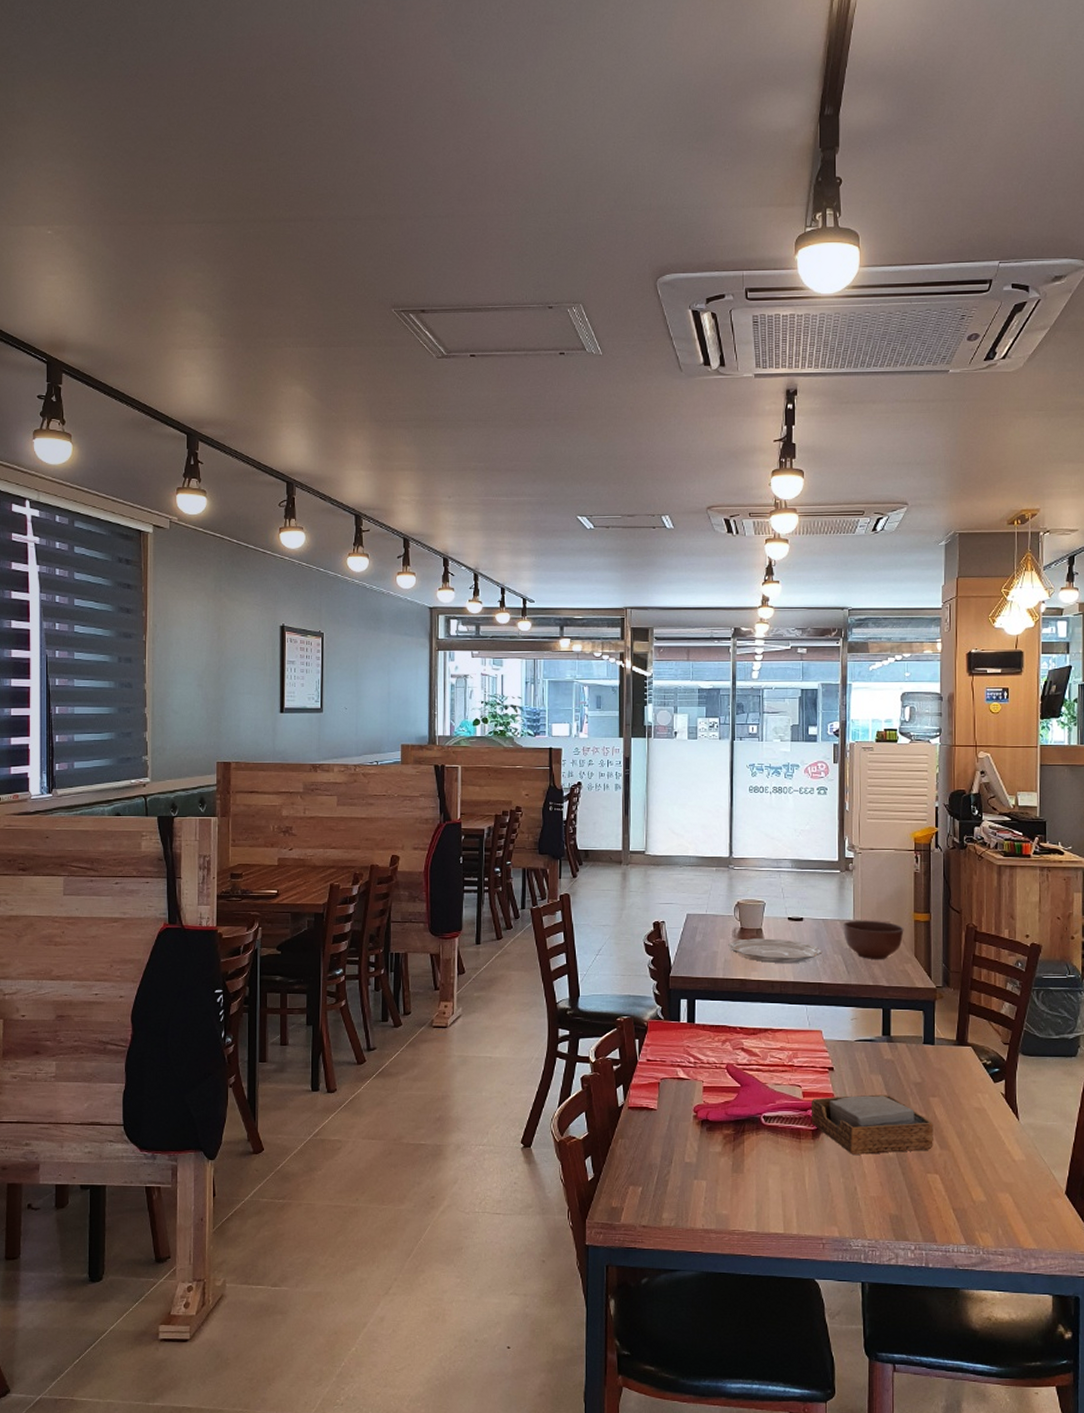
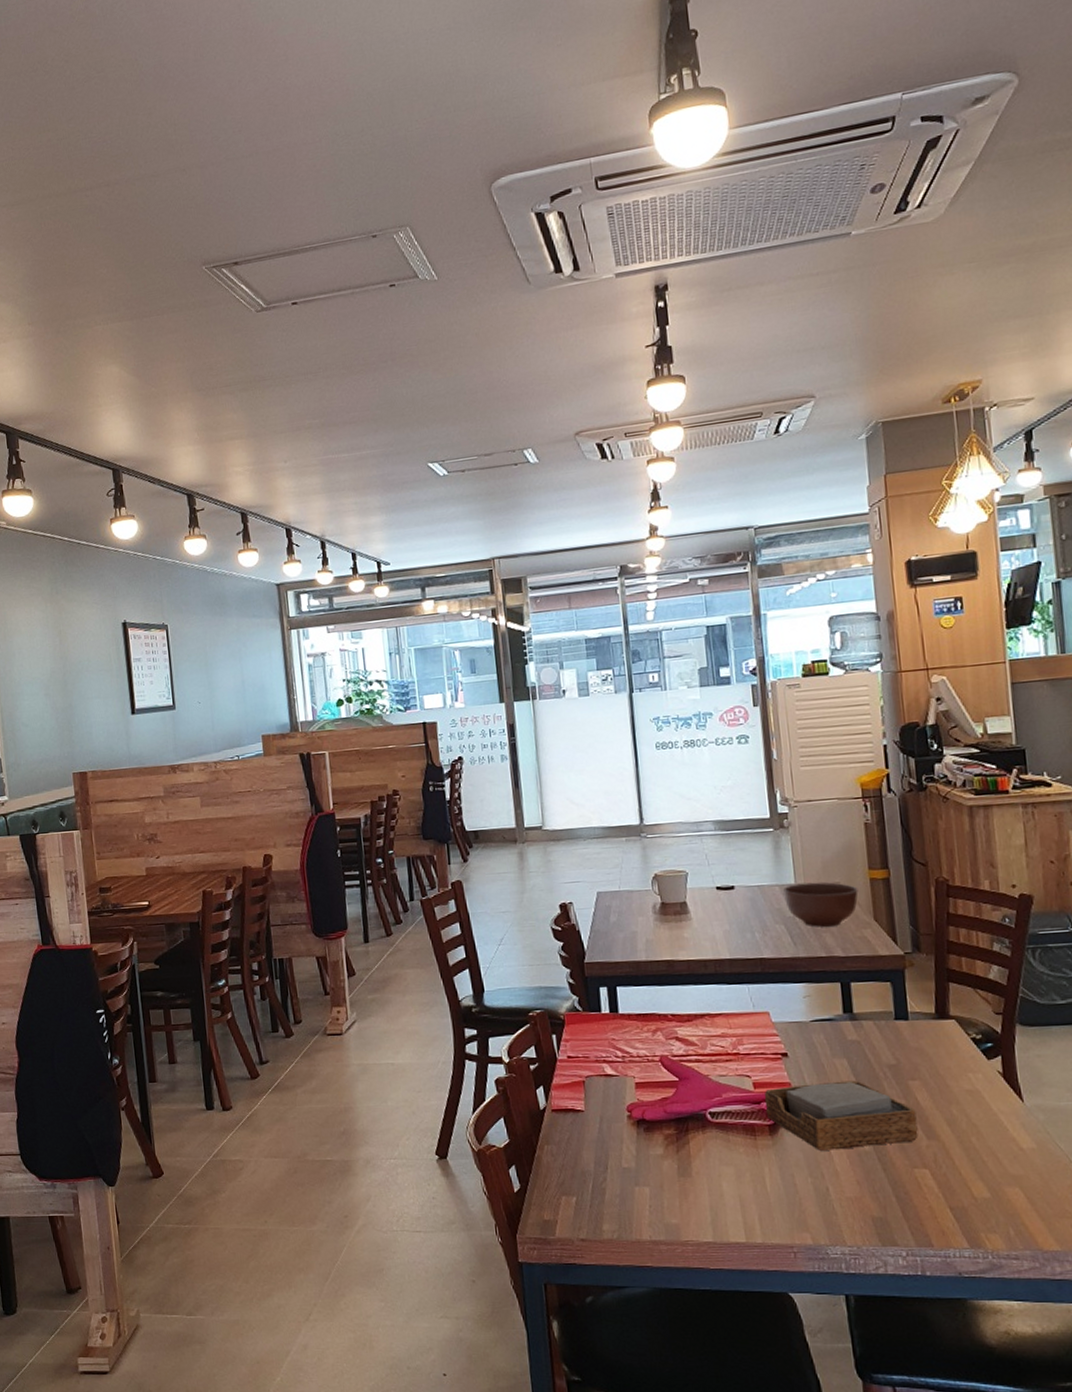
plate: present [728,938,823,963] -> none [648,911,762,940]

